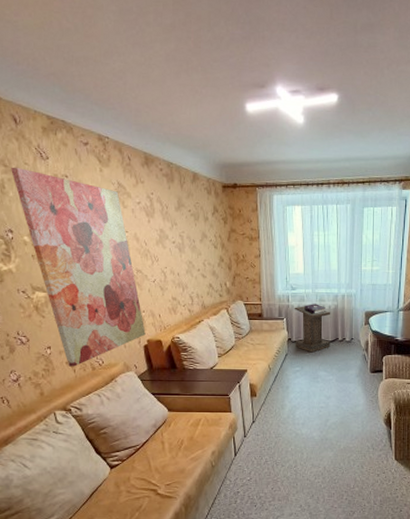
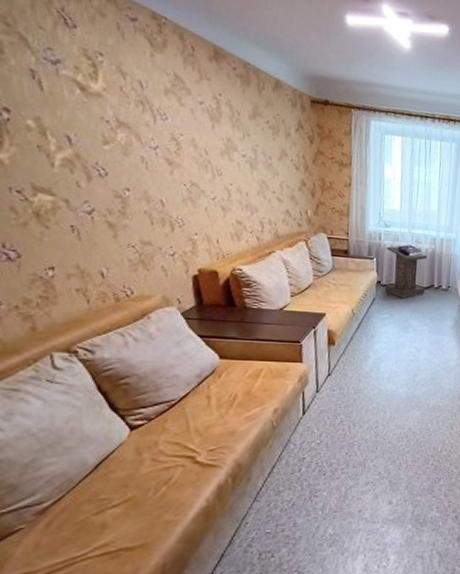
wall art: present [11,167,146,367] -> none [16,28,197,296]

